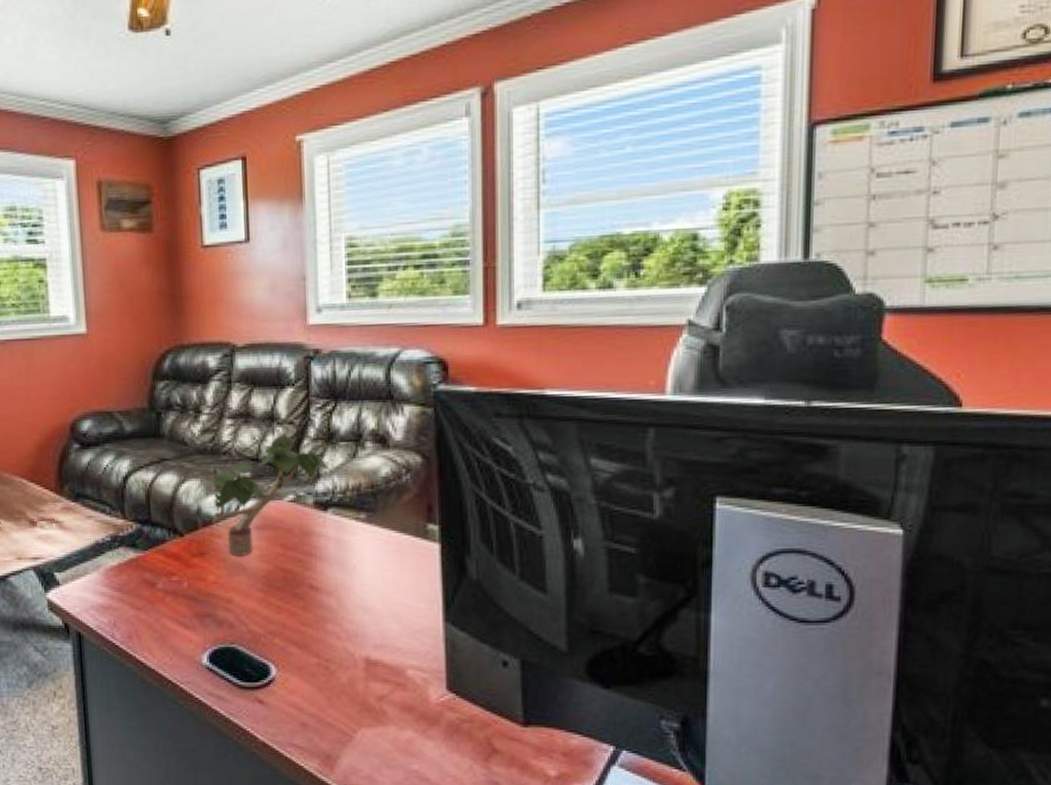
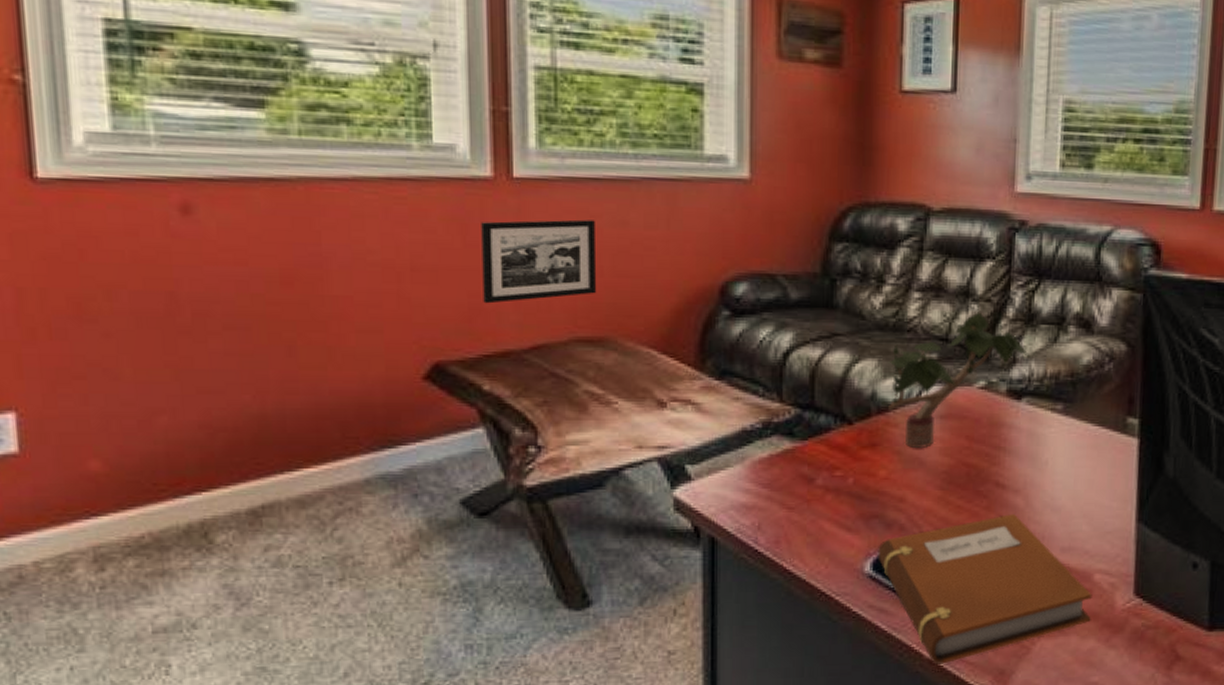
notebook: none [212,614,407,747] -> present [877,514,1092,665]

